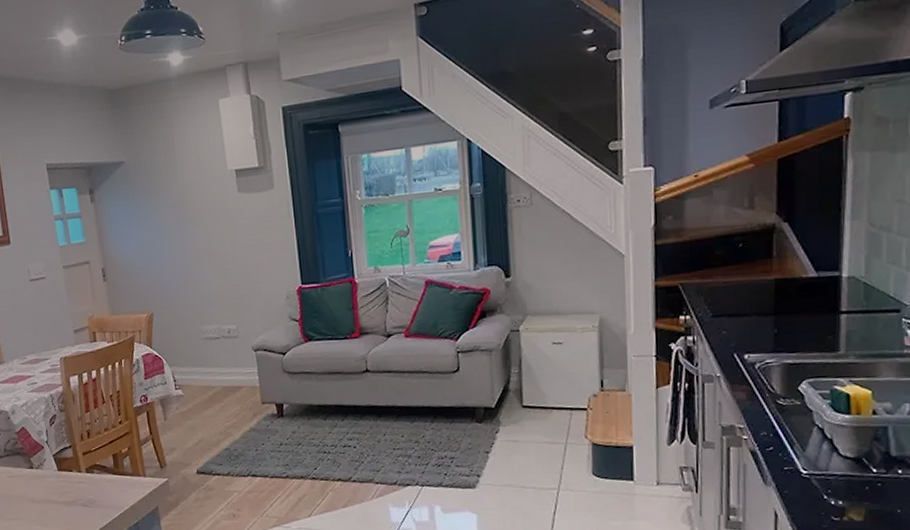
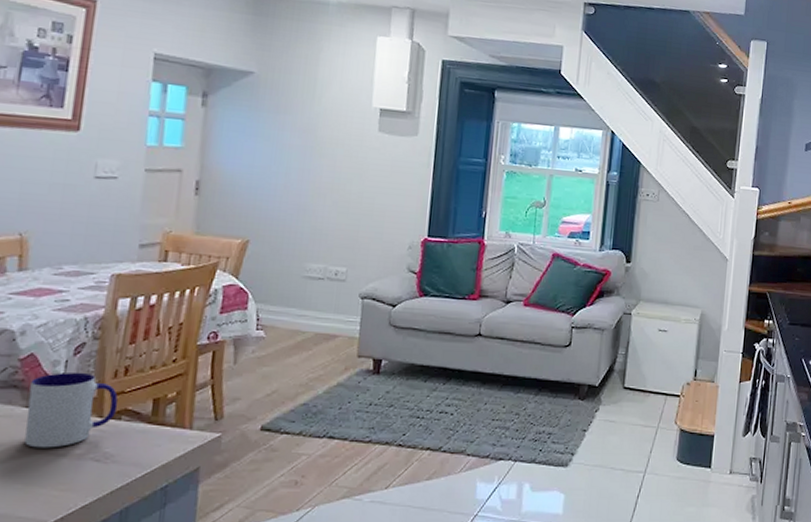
mug: none [27,438,90,499] -> present [24,372,119,448]

